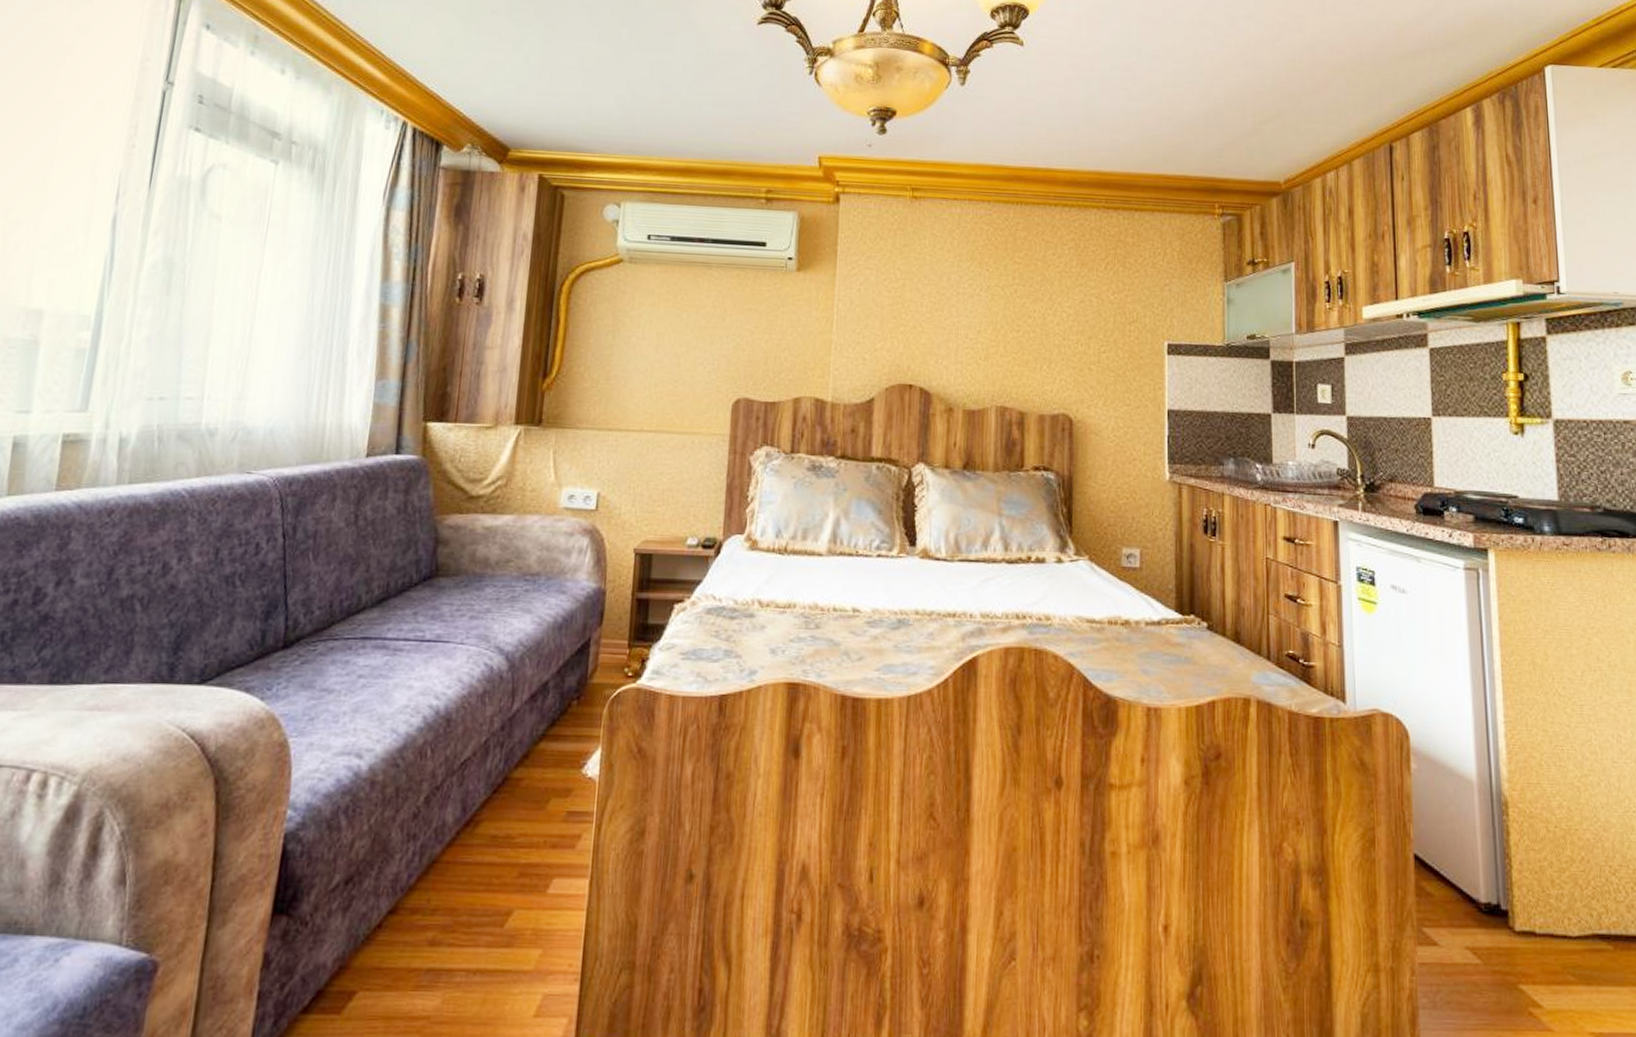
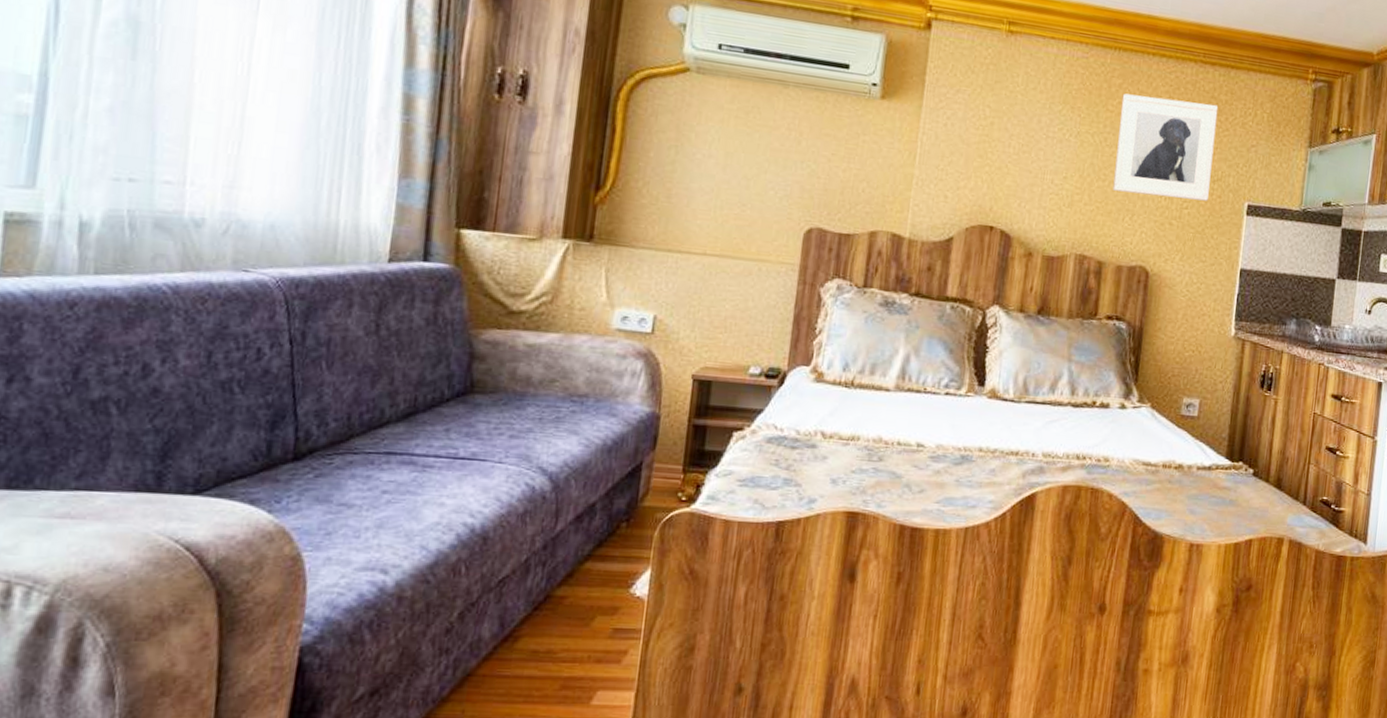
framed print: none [1027,245,1126,344] -> present [1113,93,1218,201]

